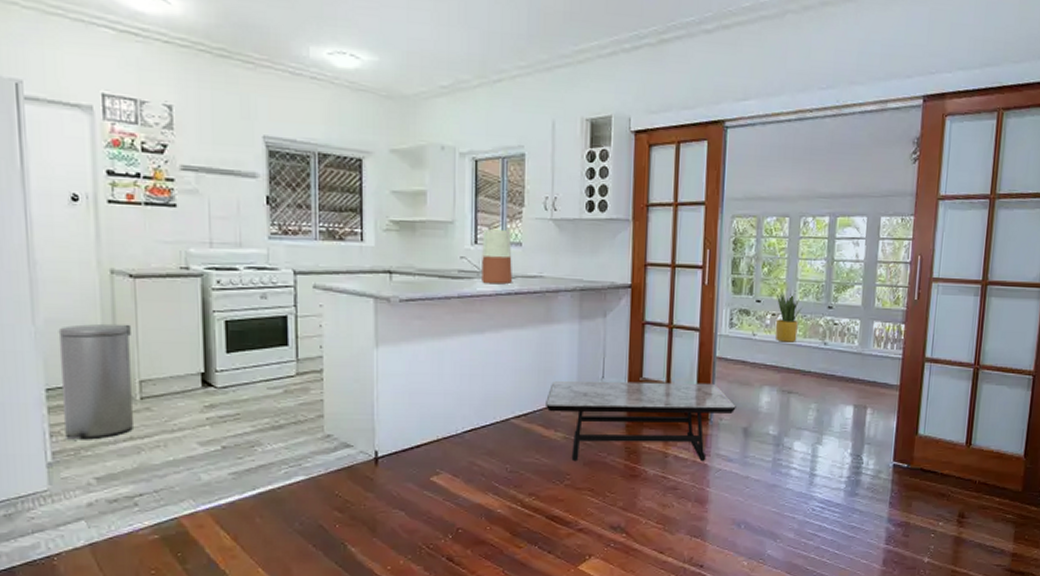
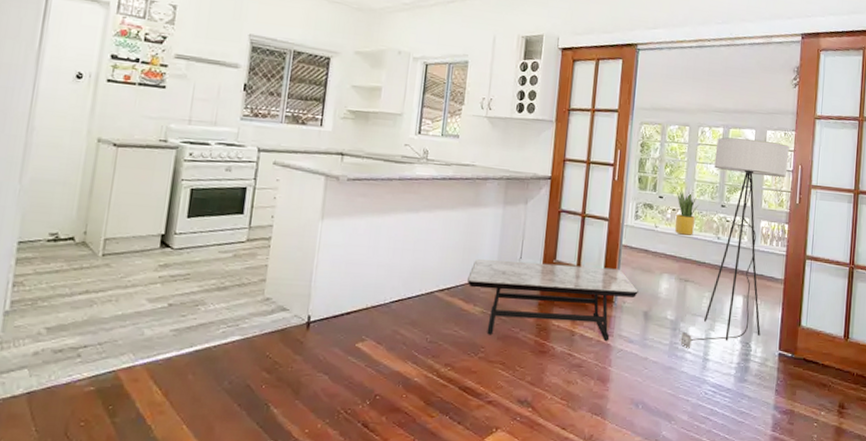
pedal bin: present [58,323,133,440] -> none [25,185,106,291]
vase: present [482,229,512,285] -> none [421,122,451,171]
floor lamp: none [783,227,907,464] -> present [679,137,789,348]

